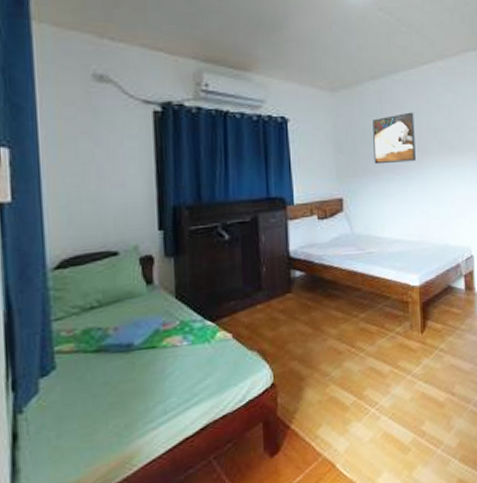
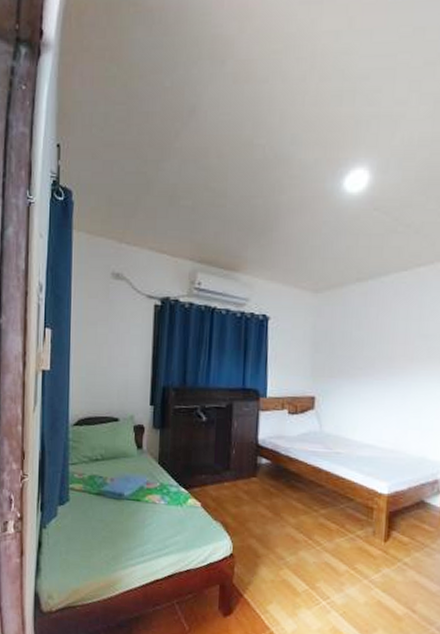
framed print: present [372,112,416,165] -> none [352,316,402,368]

